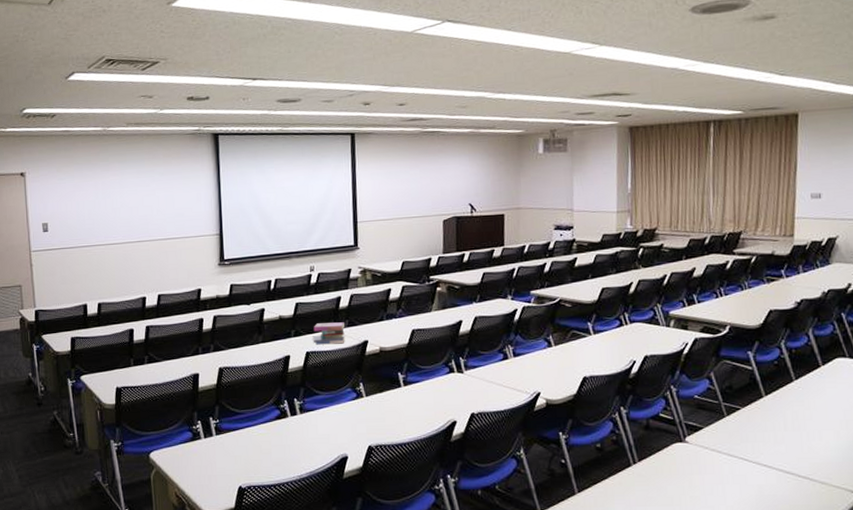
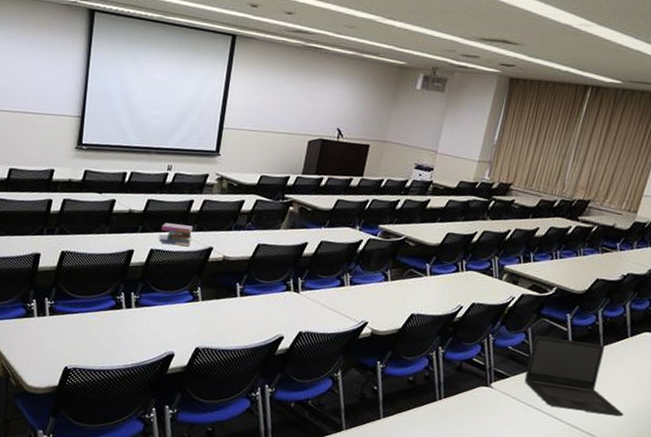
laptop: none [718,378,839,454] -> present [524,335,624,417]

